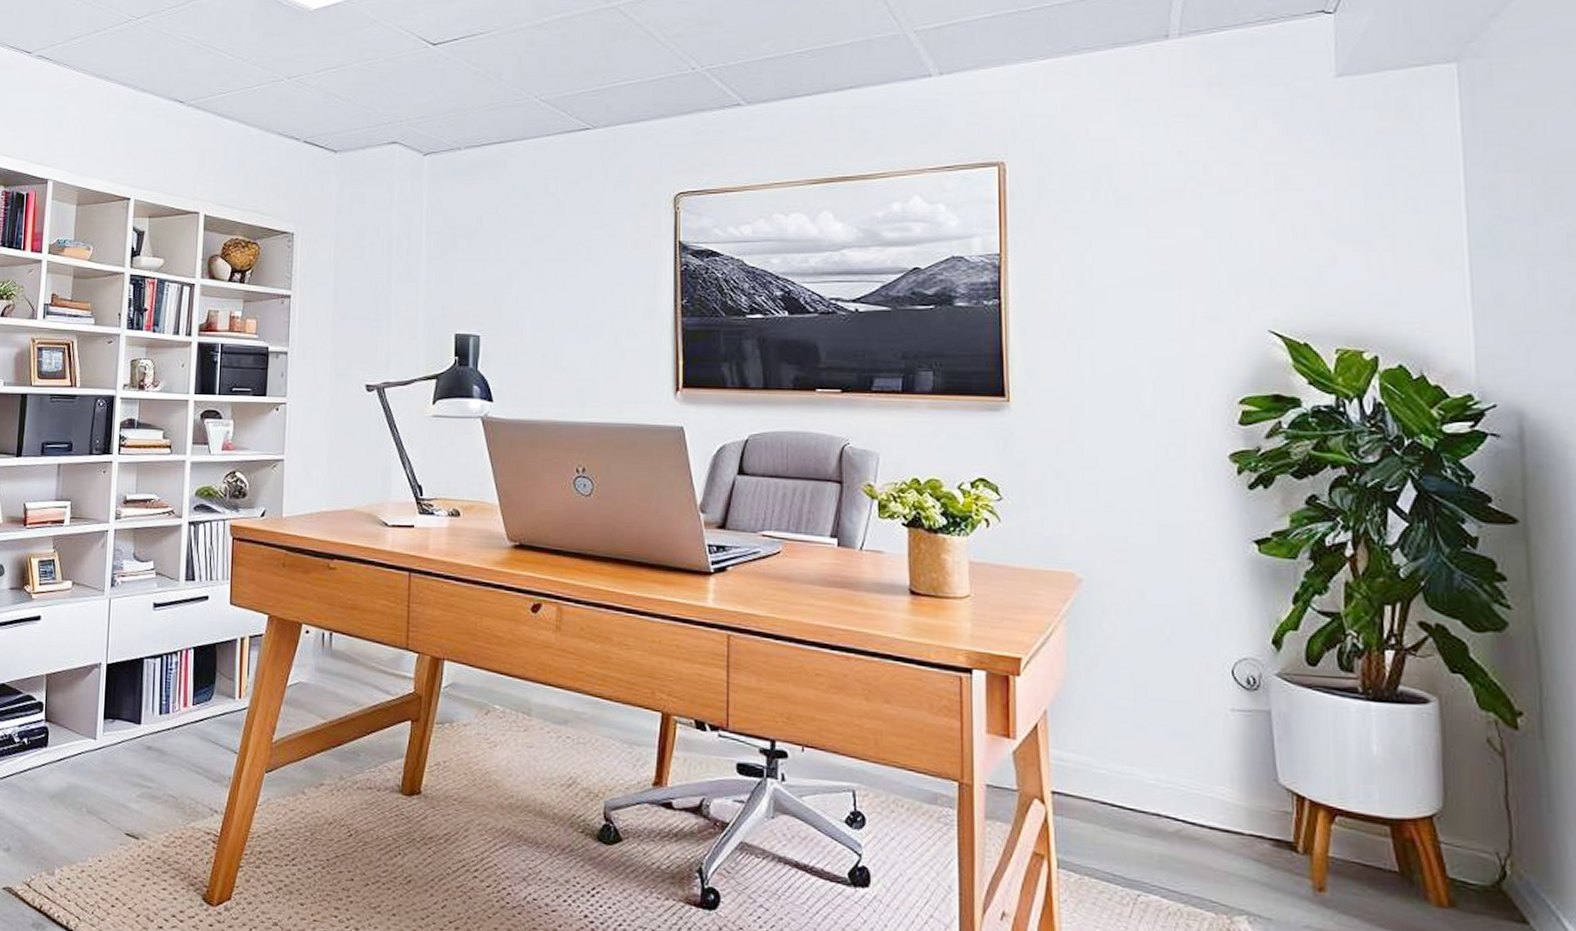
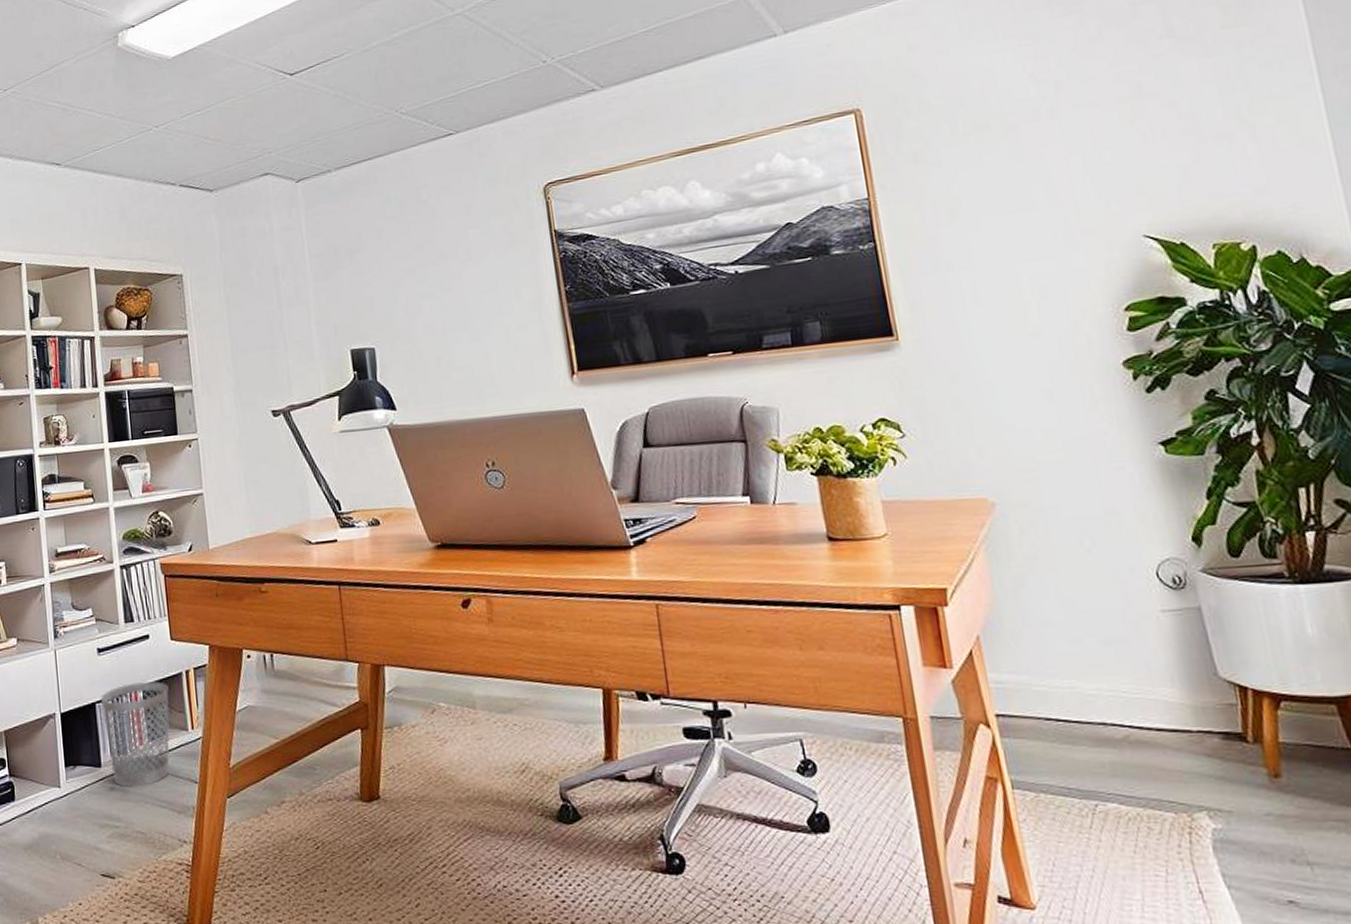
wastebasket: none [150,643,221,750] -> present [101,681,170,788]

